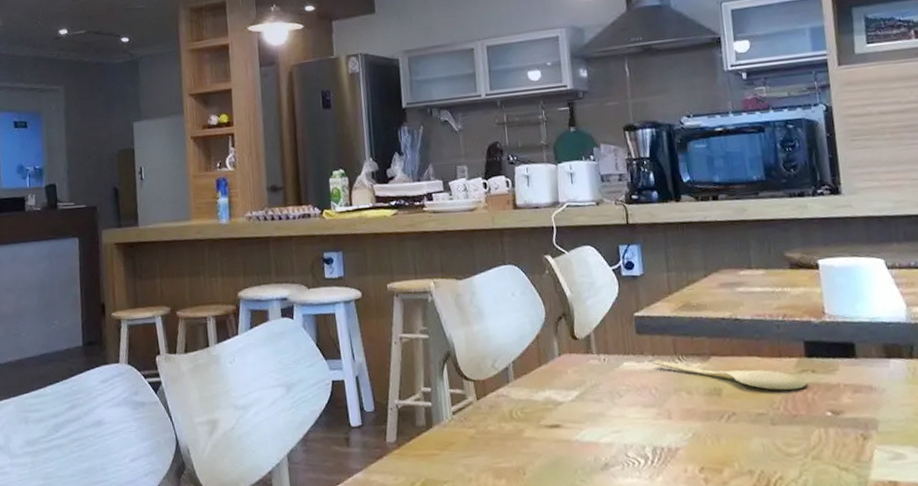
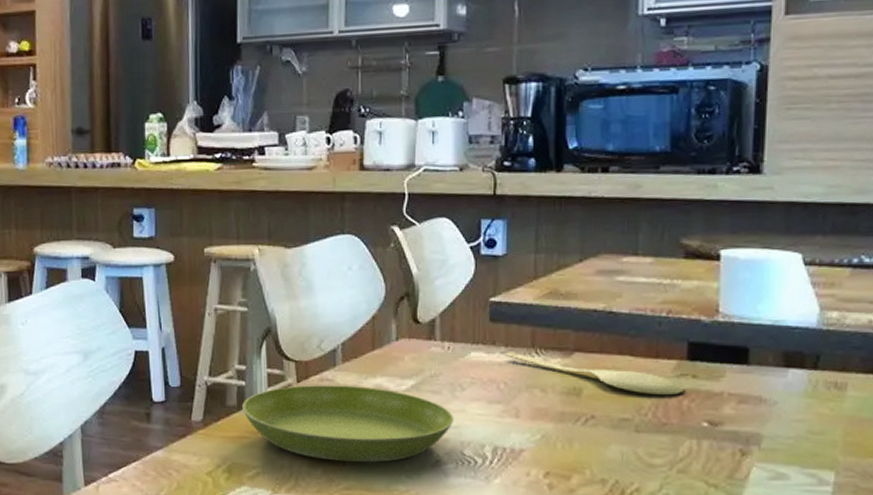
saucer: none [430,399,616,472] -> present [242,385,453,463]

